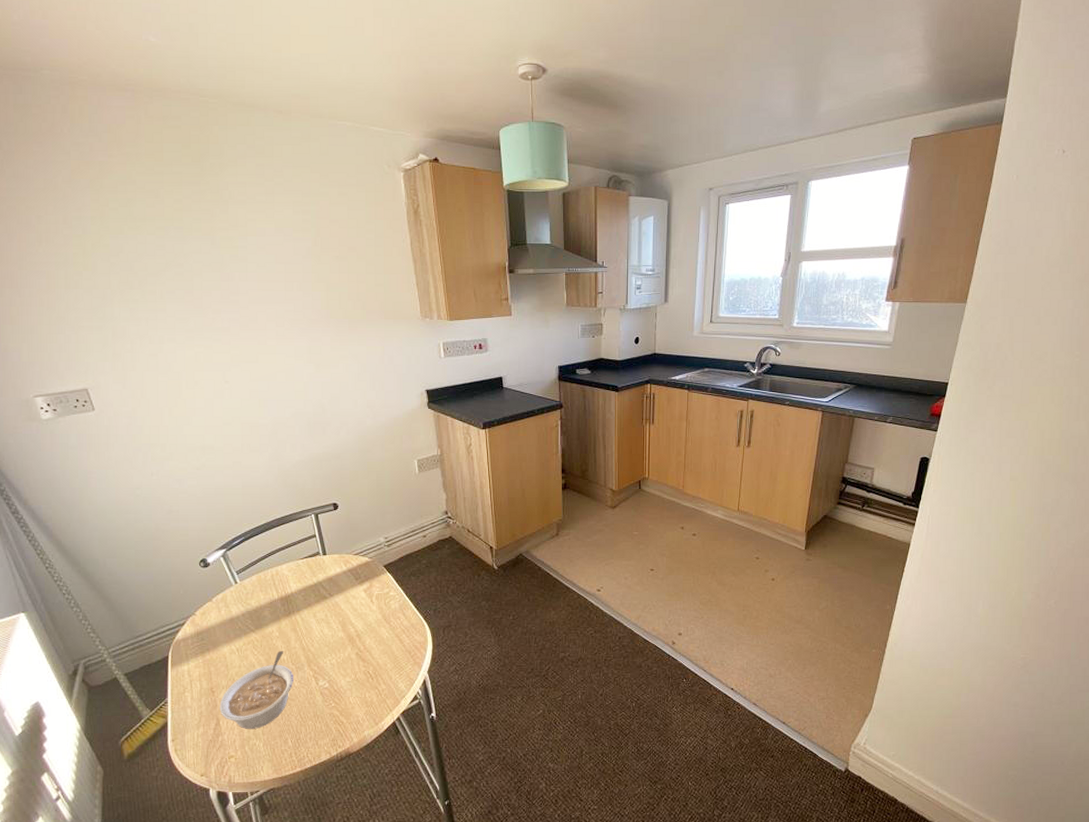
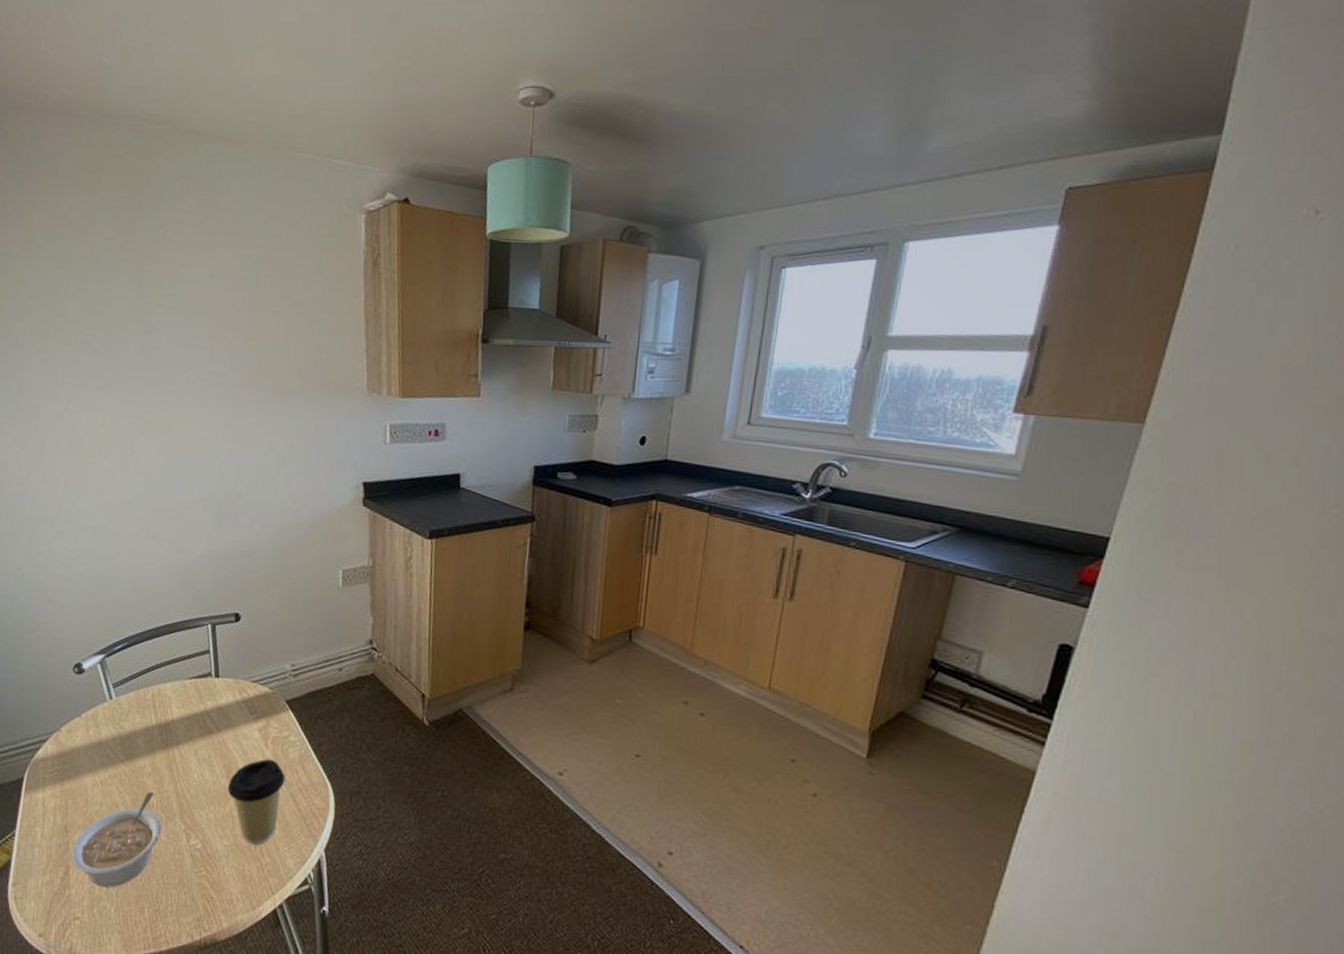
coffee cup: none [344,612,390,678] -> present [227,759,286,845]

